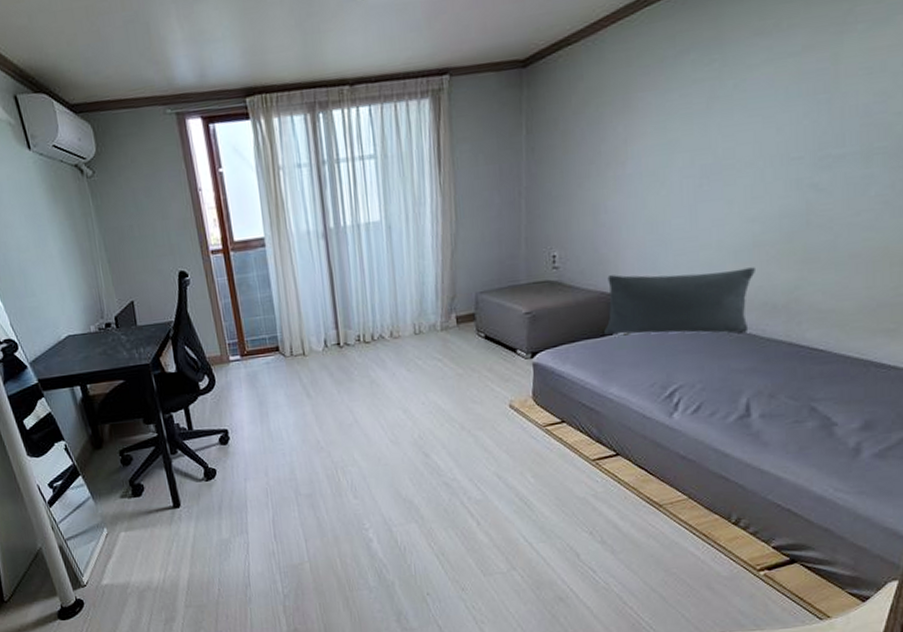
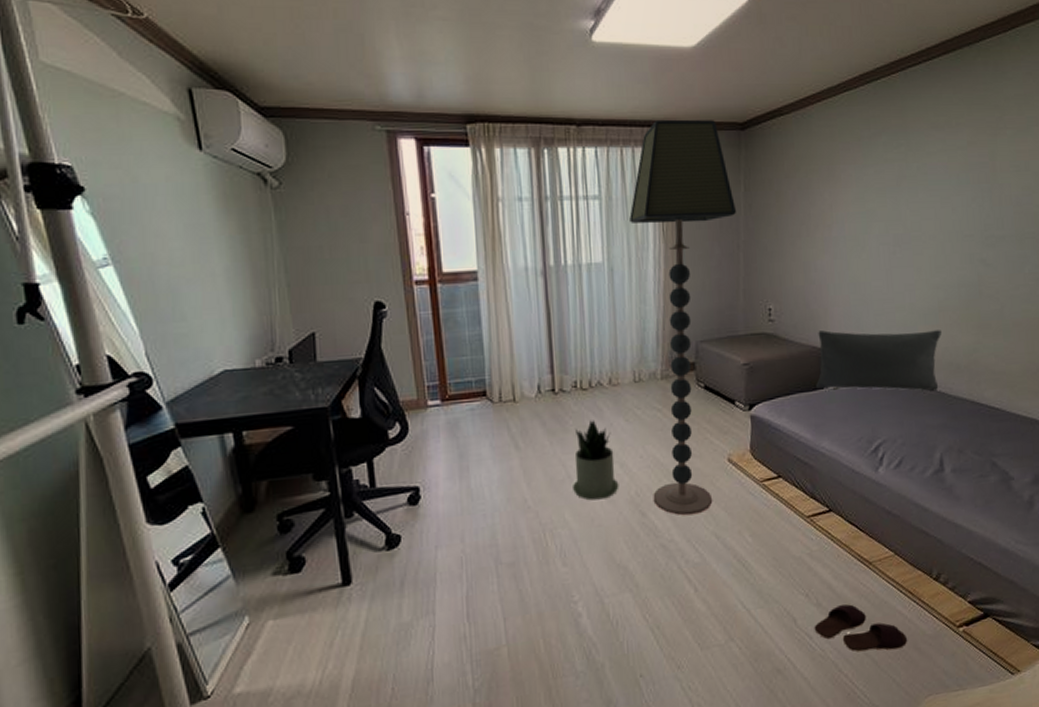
planter: none [360,370,403,442] -> present [573,420,619,500]
floor lamp: none [405,61,517,457] -> present [629,119,736,516]
slippers: none [597,543,699,588] -> present [814,604,907,651]

